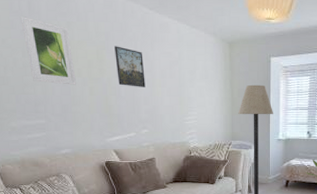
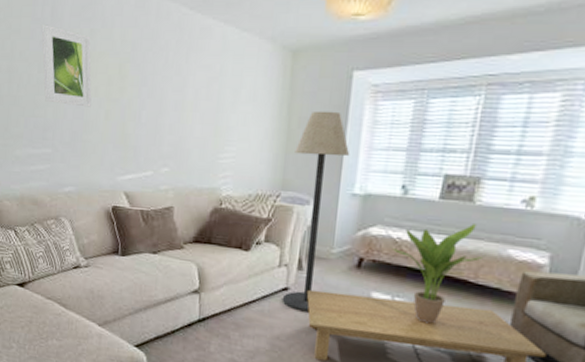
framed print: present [114,46,146,87] -> none [139,58,175,112]

